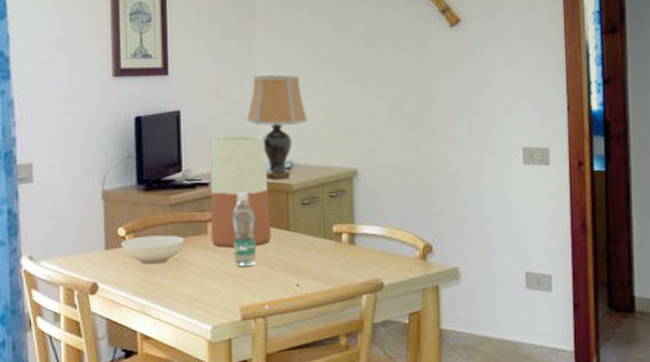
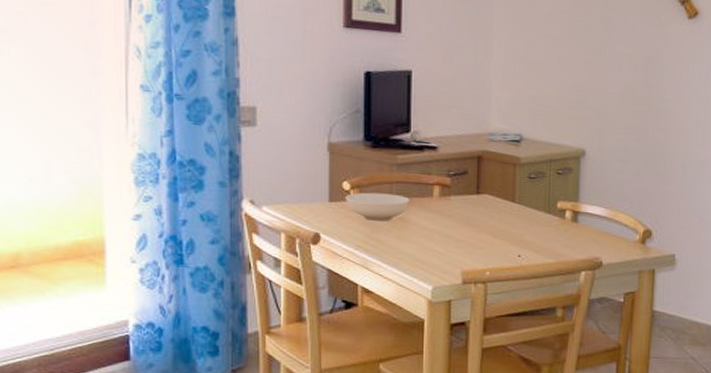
vase: present [210,136,271,247] -> none [436,101,497,214]
bottle: present [232,192,256,267] -> none [458,160,481,233]
table lamp: present [246,75,308,180] -> none [478,44,540,152]

